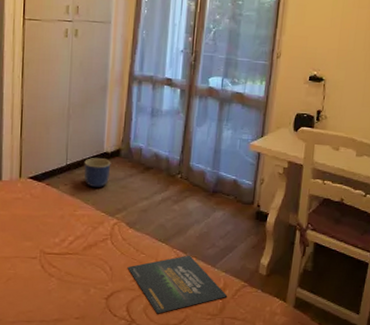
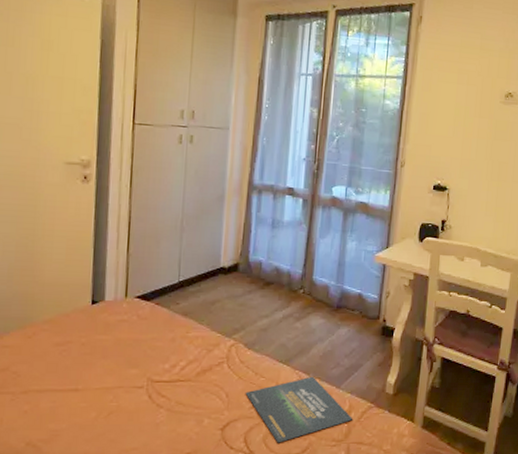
planter: present [84,158,111,187] -> none [198,273,228,306]

